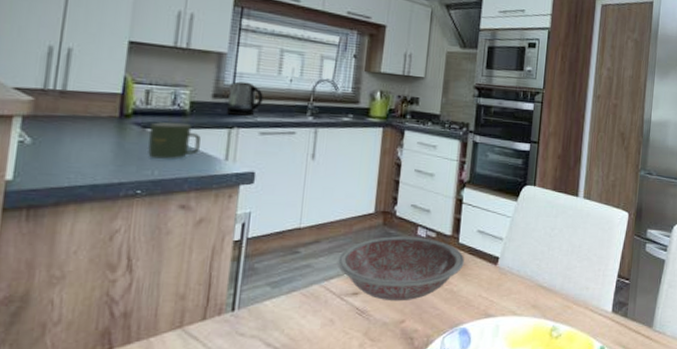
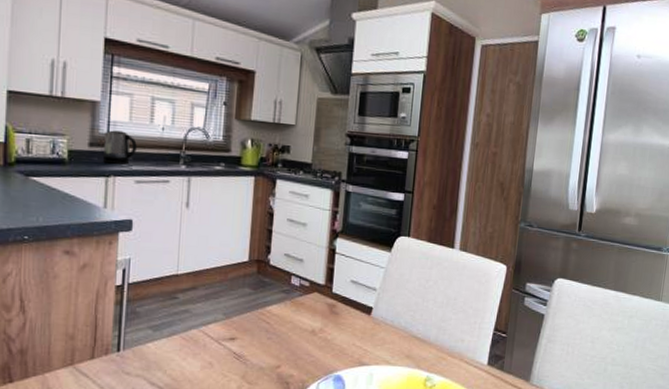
mug: present [147,122,201,161] -> none [31,170,80,208]
bowl: present [337,236,464,302] -> none [214,284,338,348]

